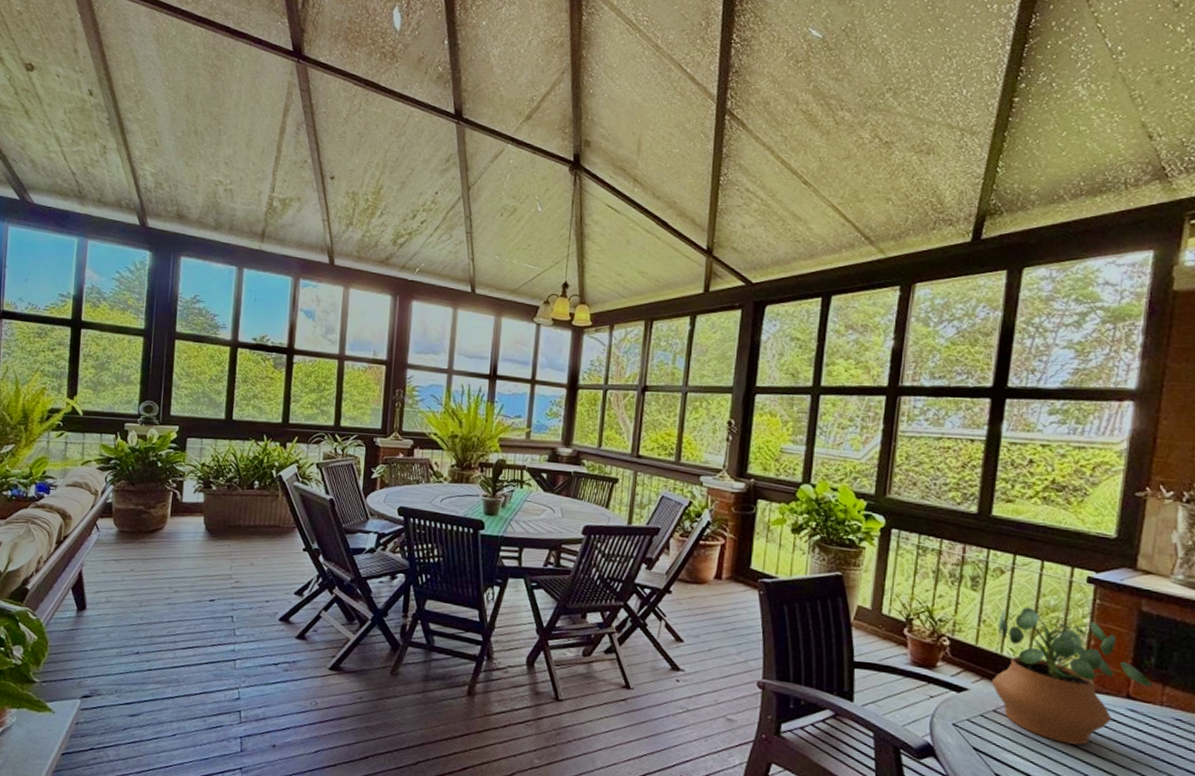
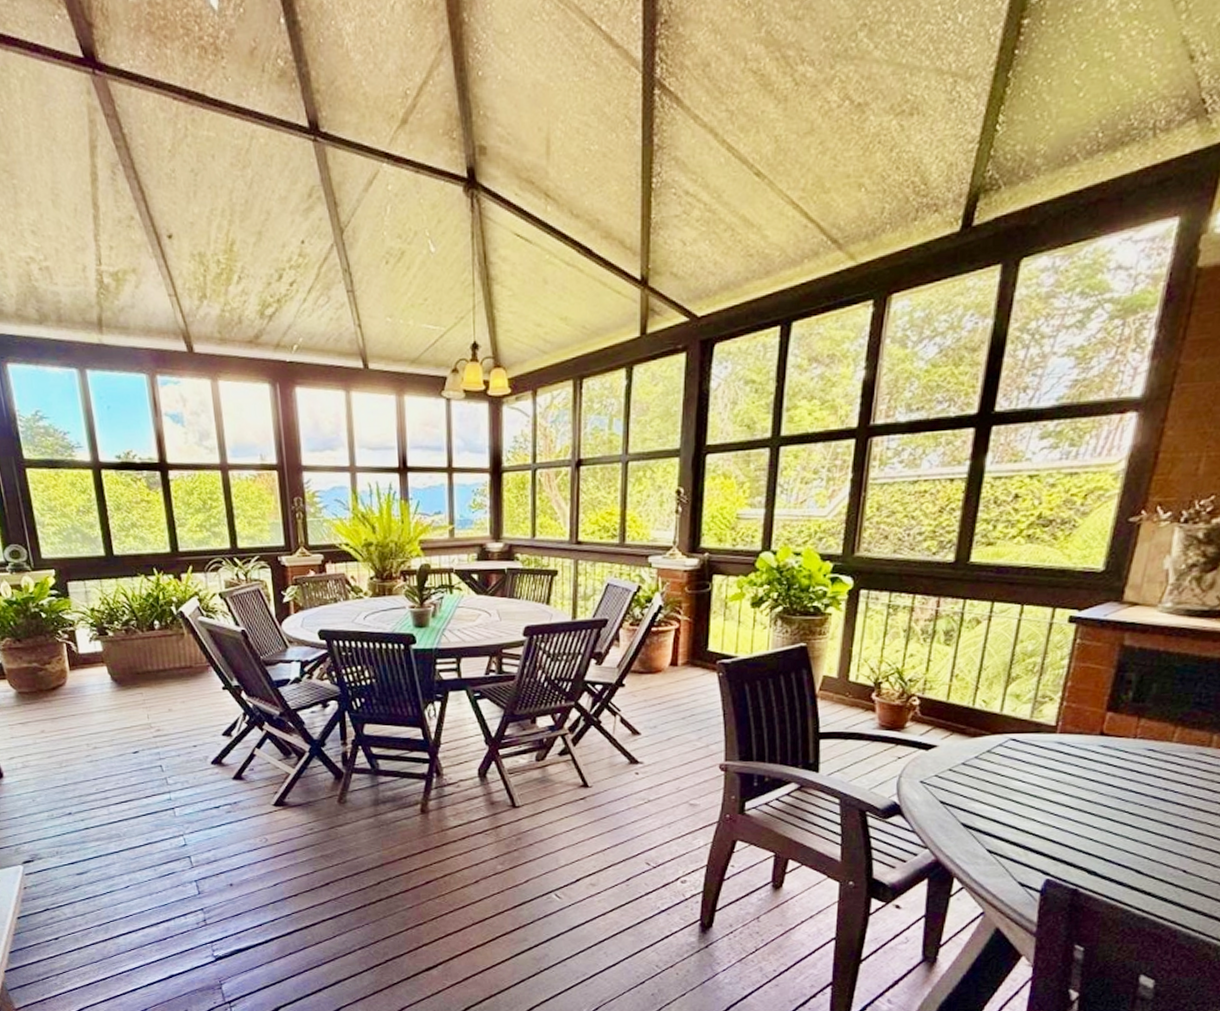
potted plant: present [991,607,1153,745] -> none [961,656,1128,787]

